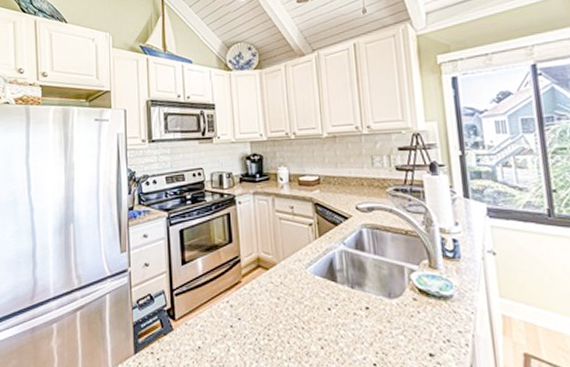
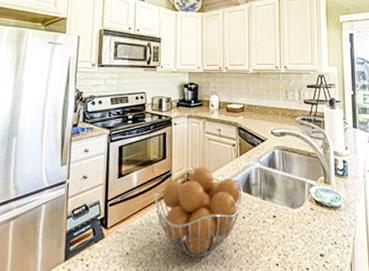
fruit basket: none [223,250,326,355] -> present [154,166,242,258]

